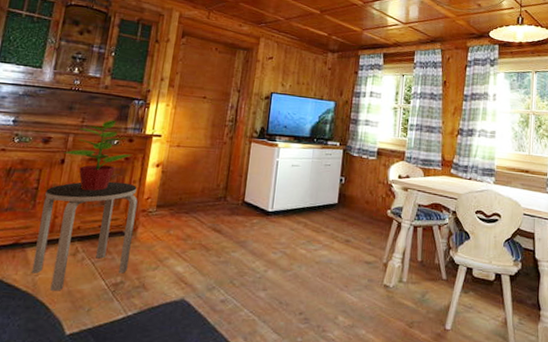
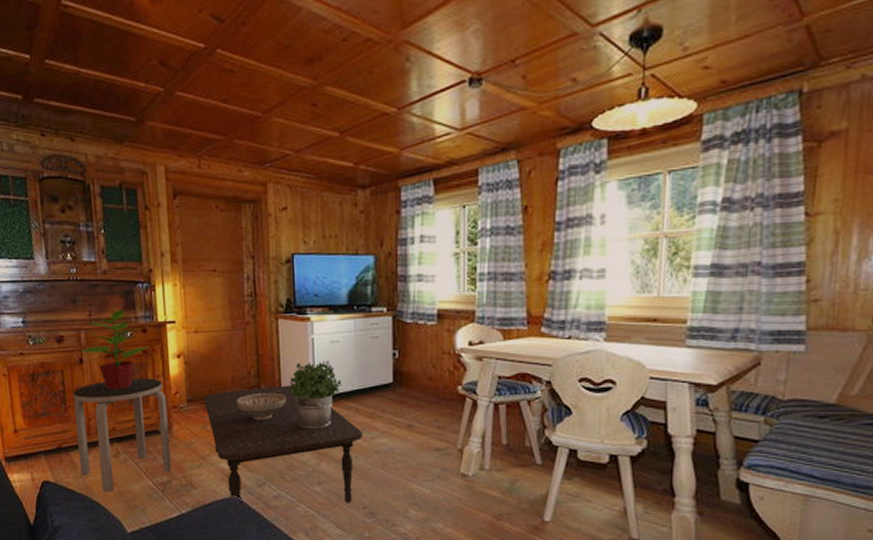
coffee table: none [172,198,308,309] -> present [204,385,362,503]
decorative bowl: none [202,203,247,229] -> present [237,392,286,420]
potted plant: none [251,180,297,240] -> present [288,360,342,429]

